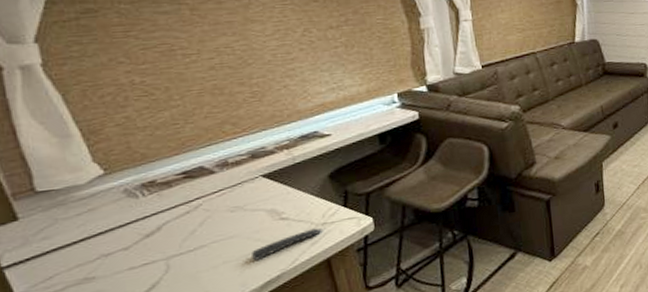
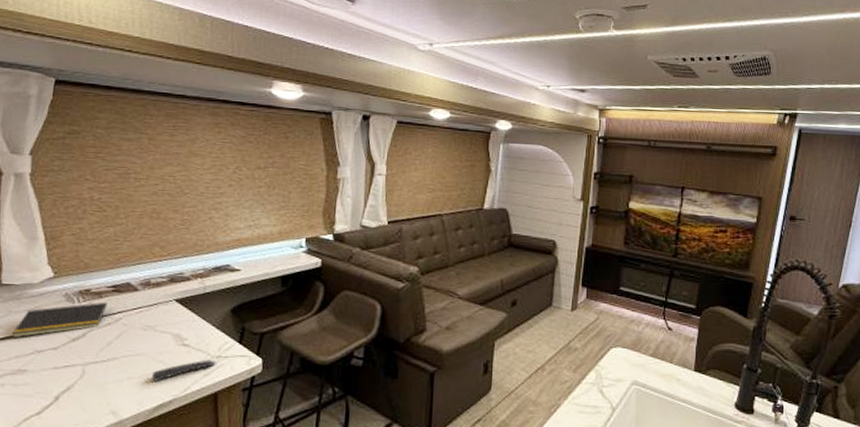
notepad: none [64,190,181,247] -> present [11,302,107,338]

